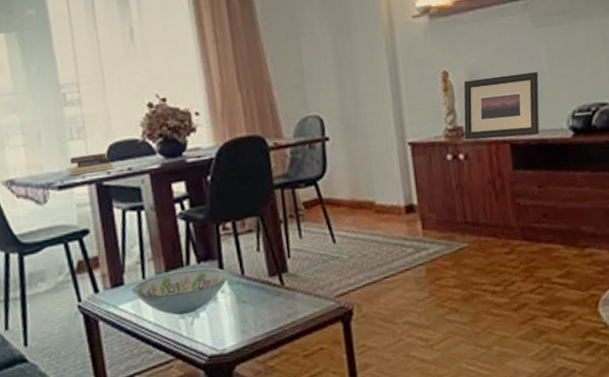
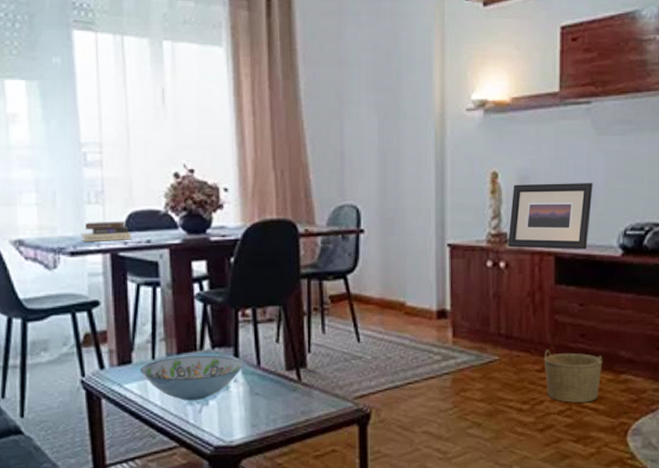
basket: none [510,232,567,281] -> present [544,349,603,403]

